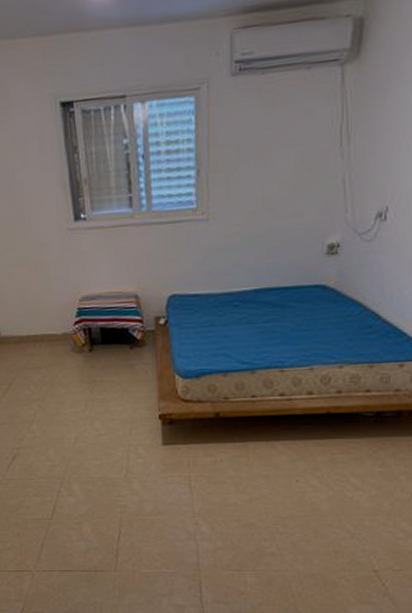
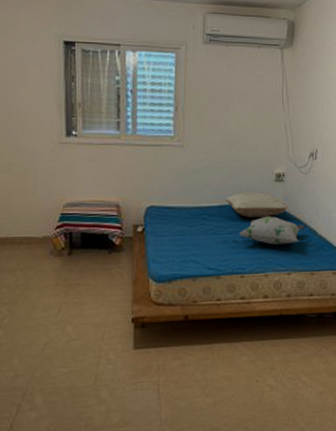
pillow: none [261,270,342,303] -> present [225,192,288,218]
decorative pillow: none [279,299,365,334] -> present [239,217,306,245]

